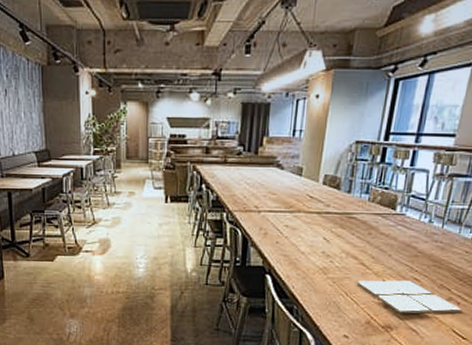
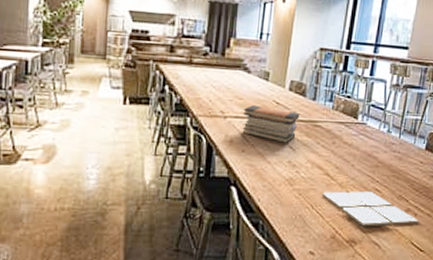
book stack: none [276,200,333,234] -> present [242,105,299,143]

